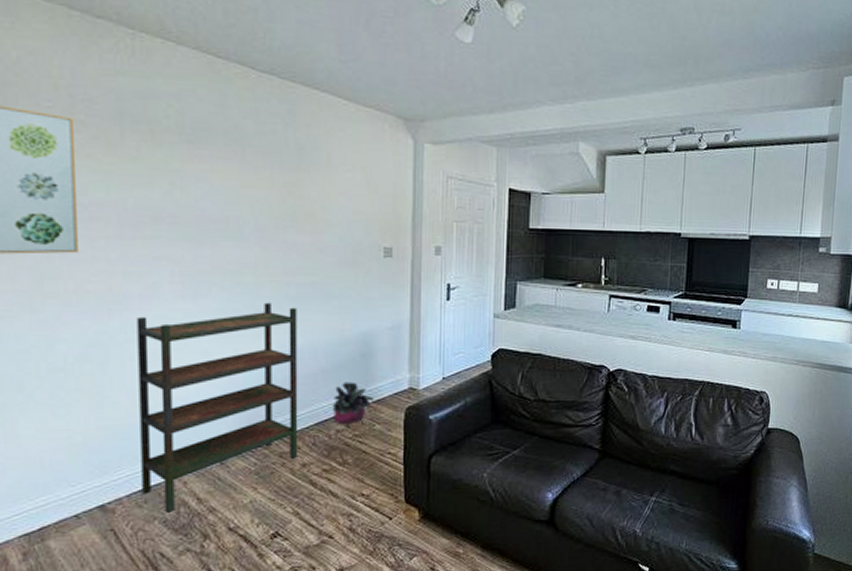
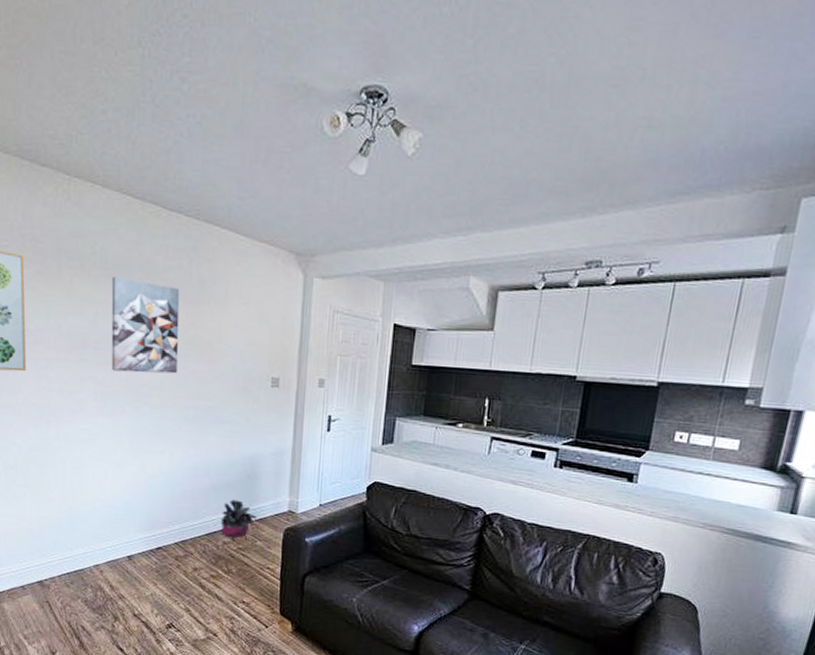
bookshelf: present [136,302,298,512] -> none [68,422,194,594]
wall art: none [190,141,276,249] -> present [111,276,180,374]

